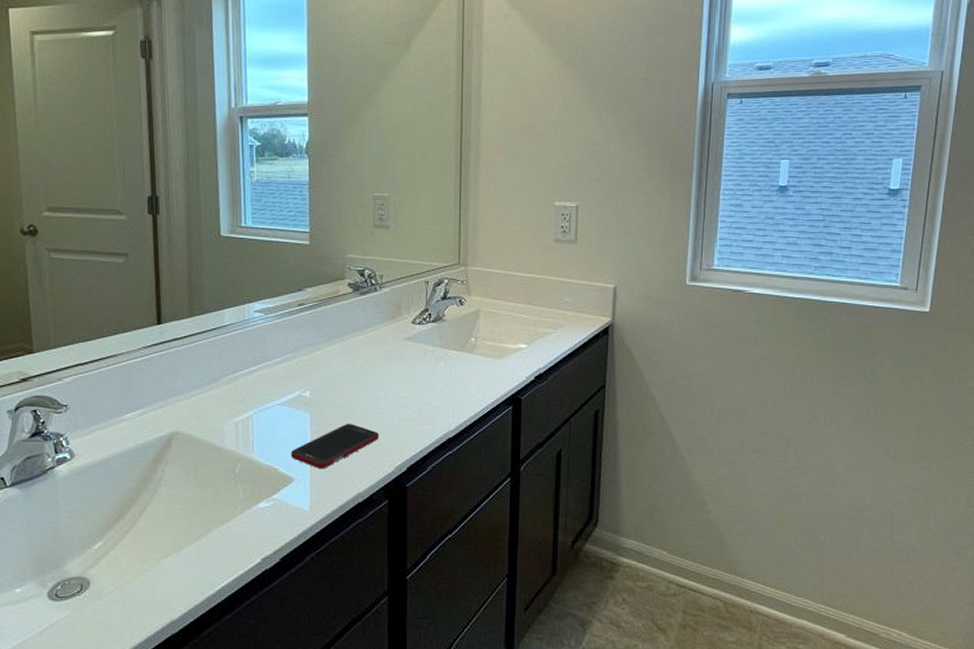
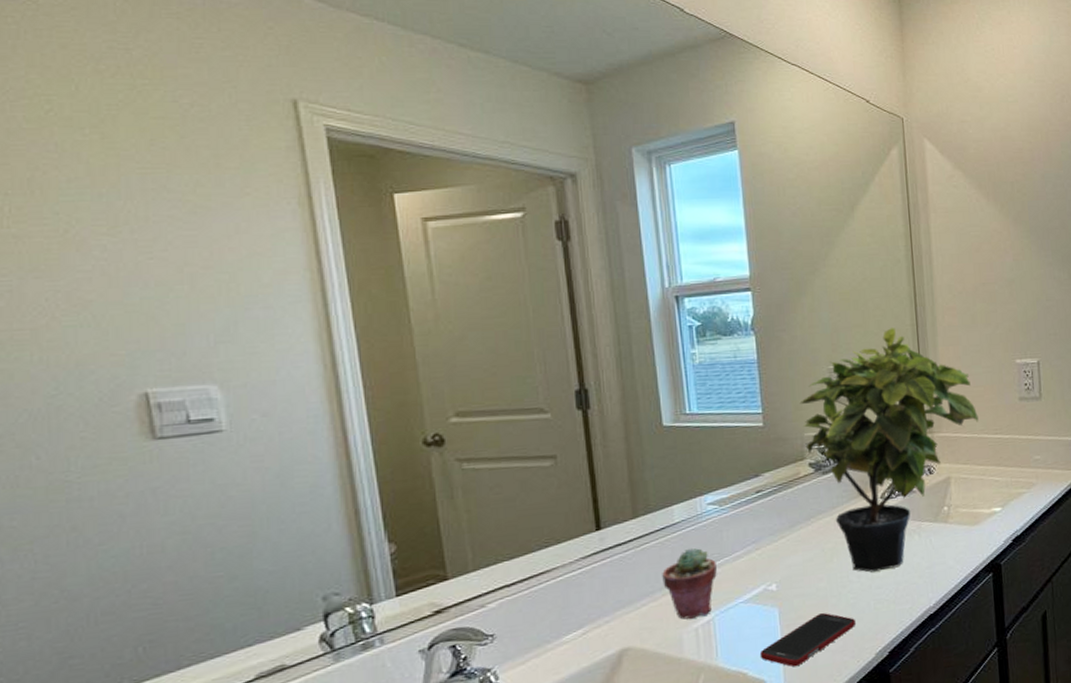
potted succulent: none [211,349,258,413] -> present [662,547,717,619]
potted plant: none [344,160,513,391] -> present [799,327,979,573]

